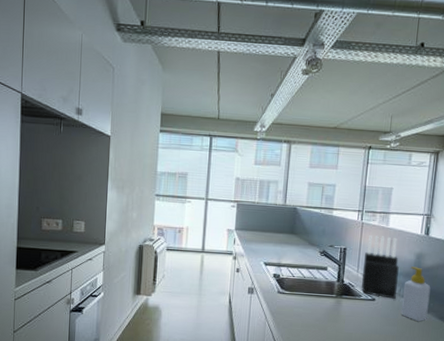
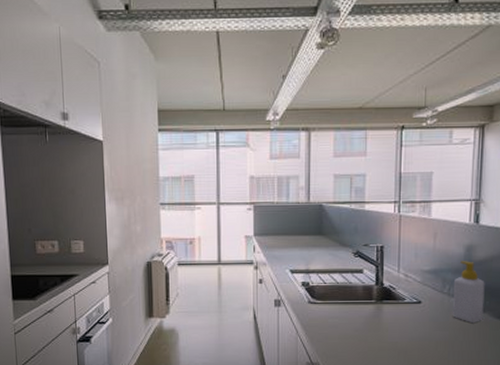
knife block: present [361,235,399,299] -> none [404,229,446,300]

